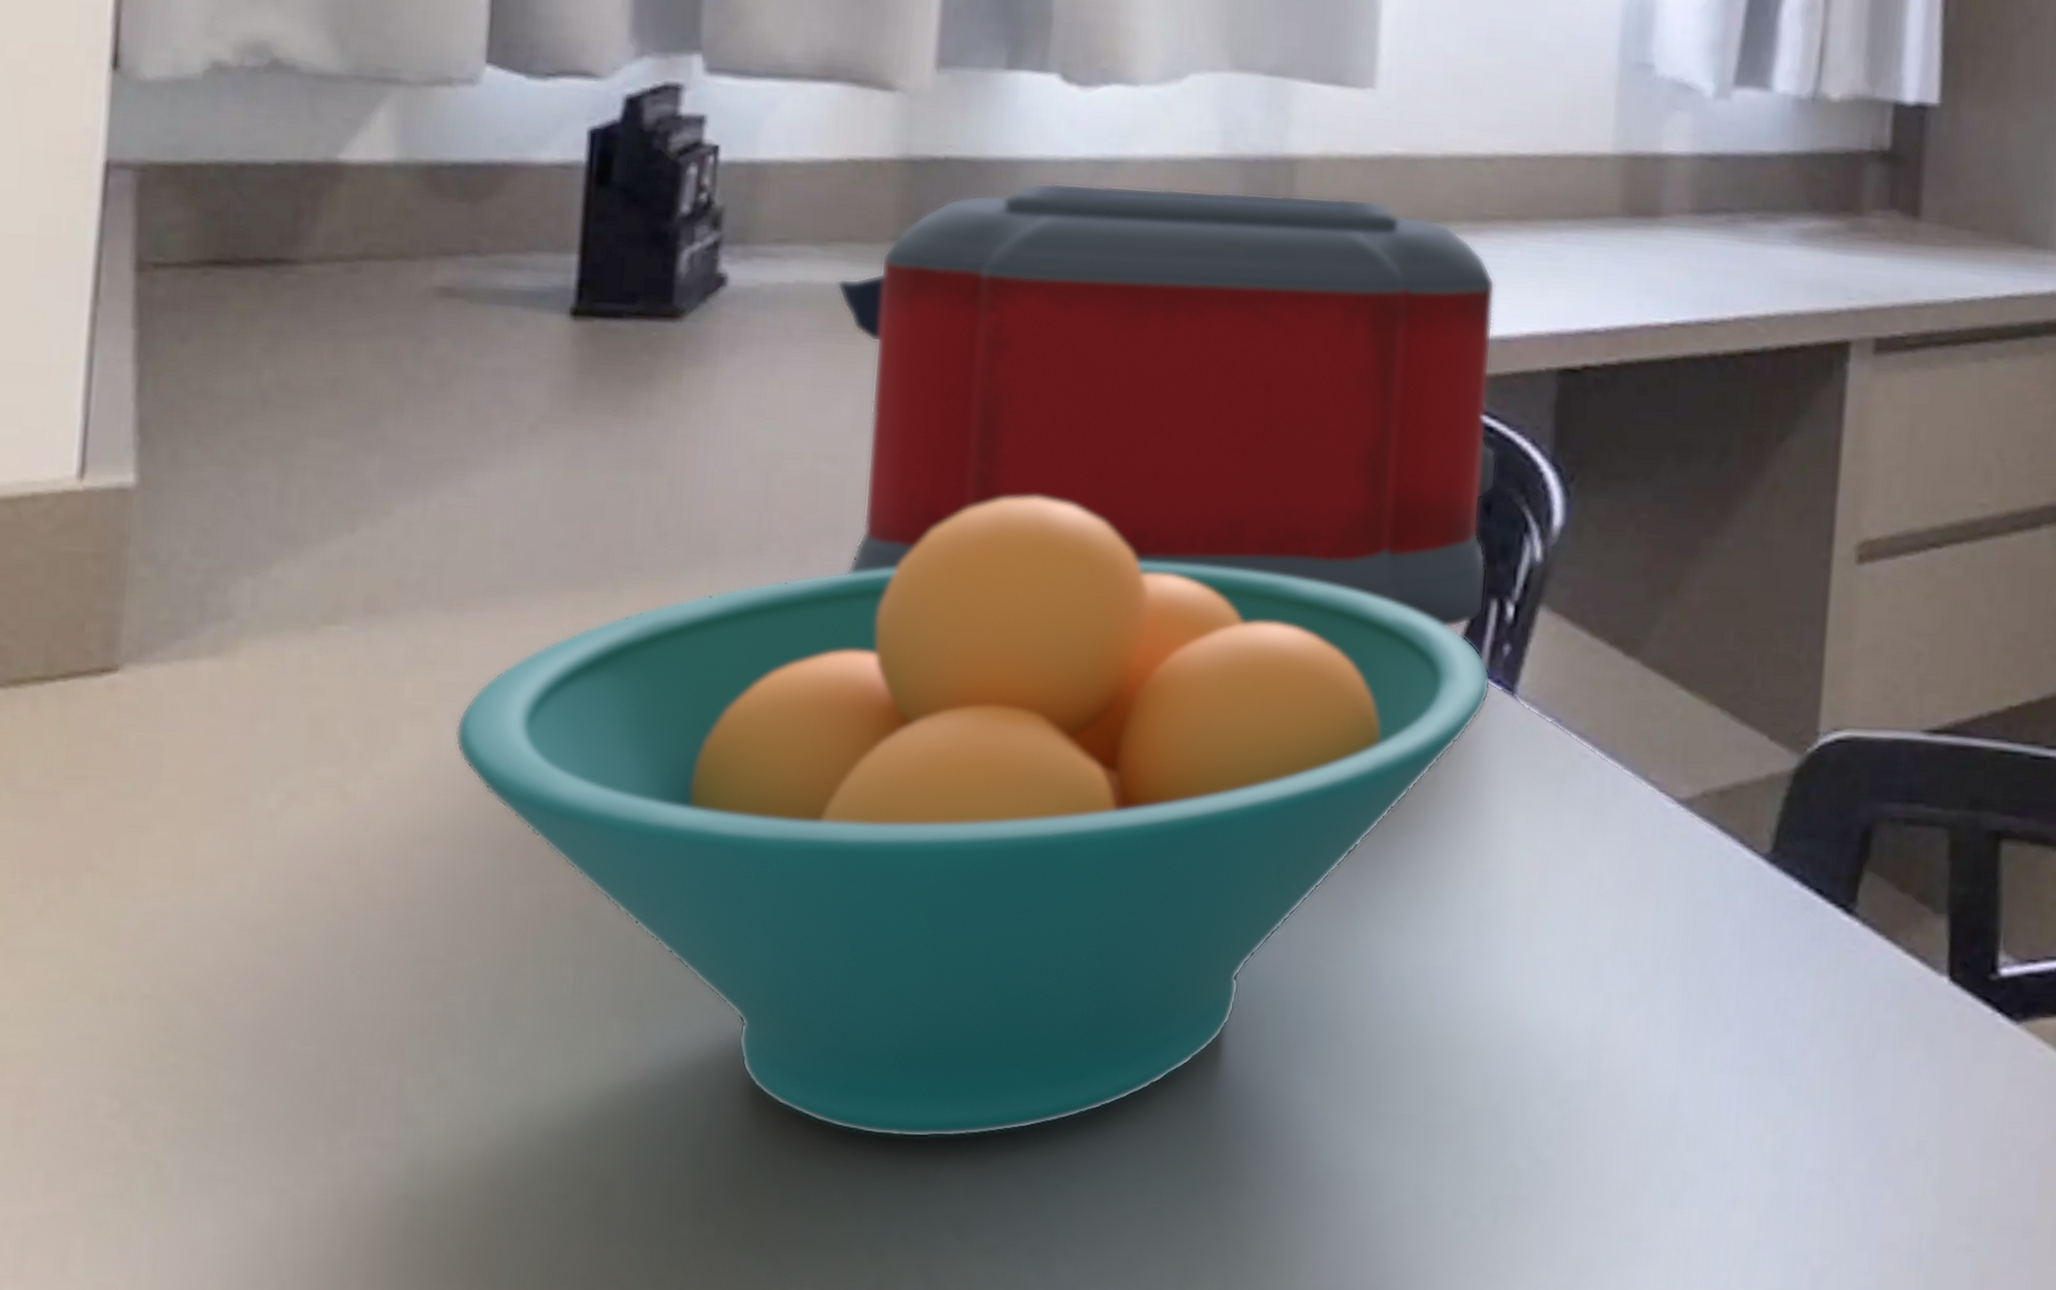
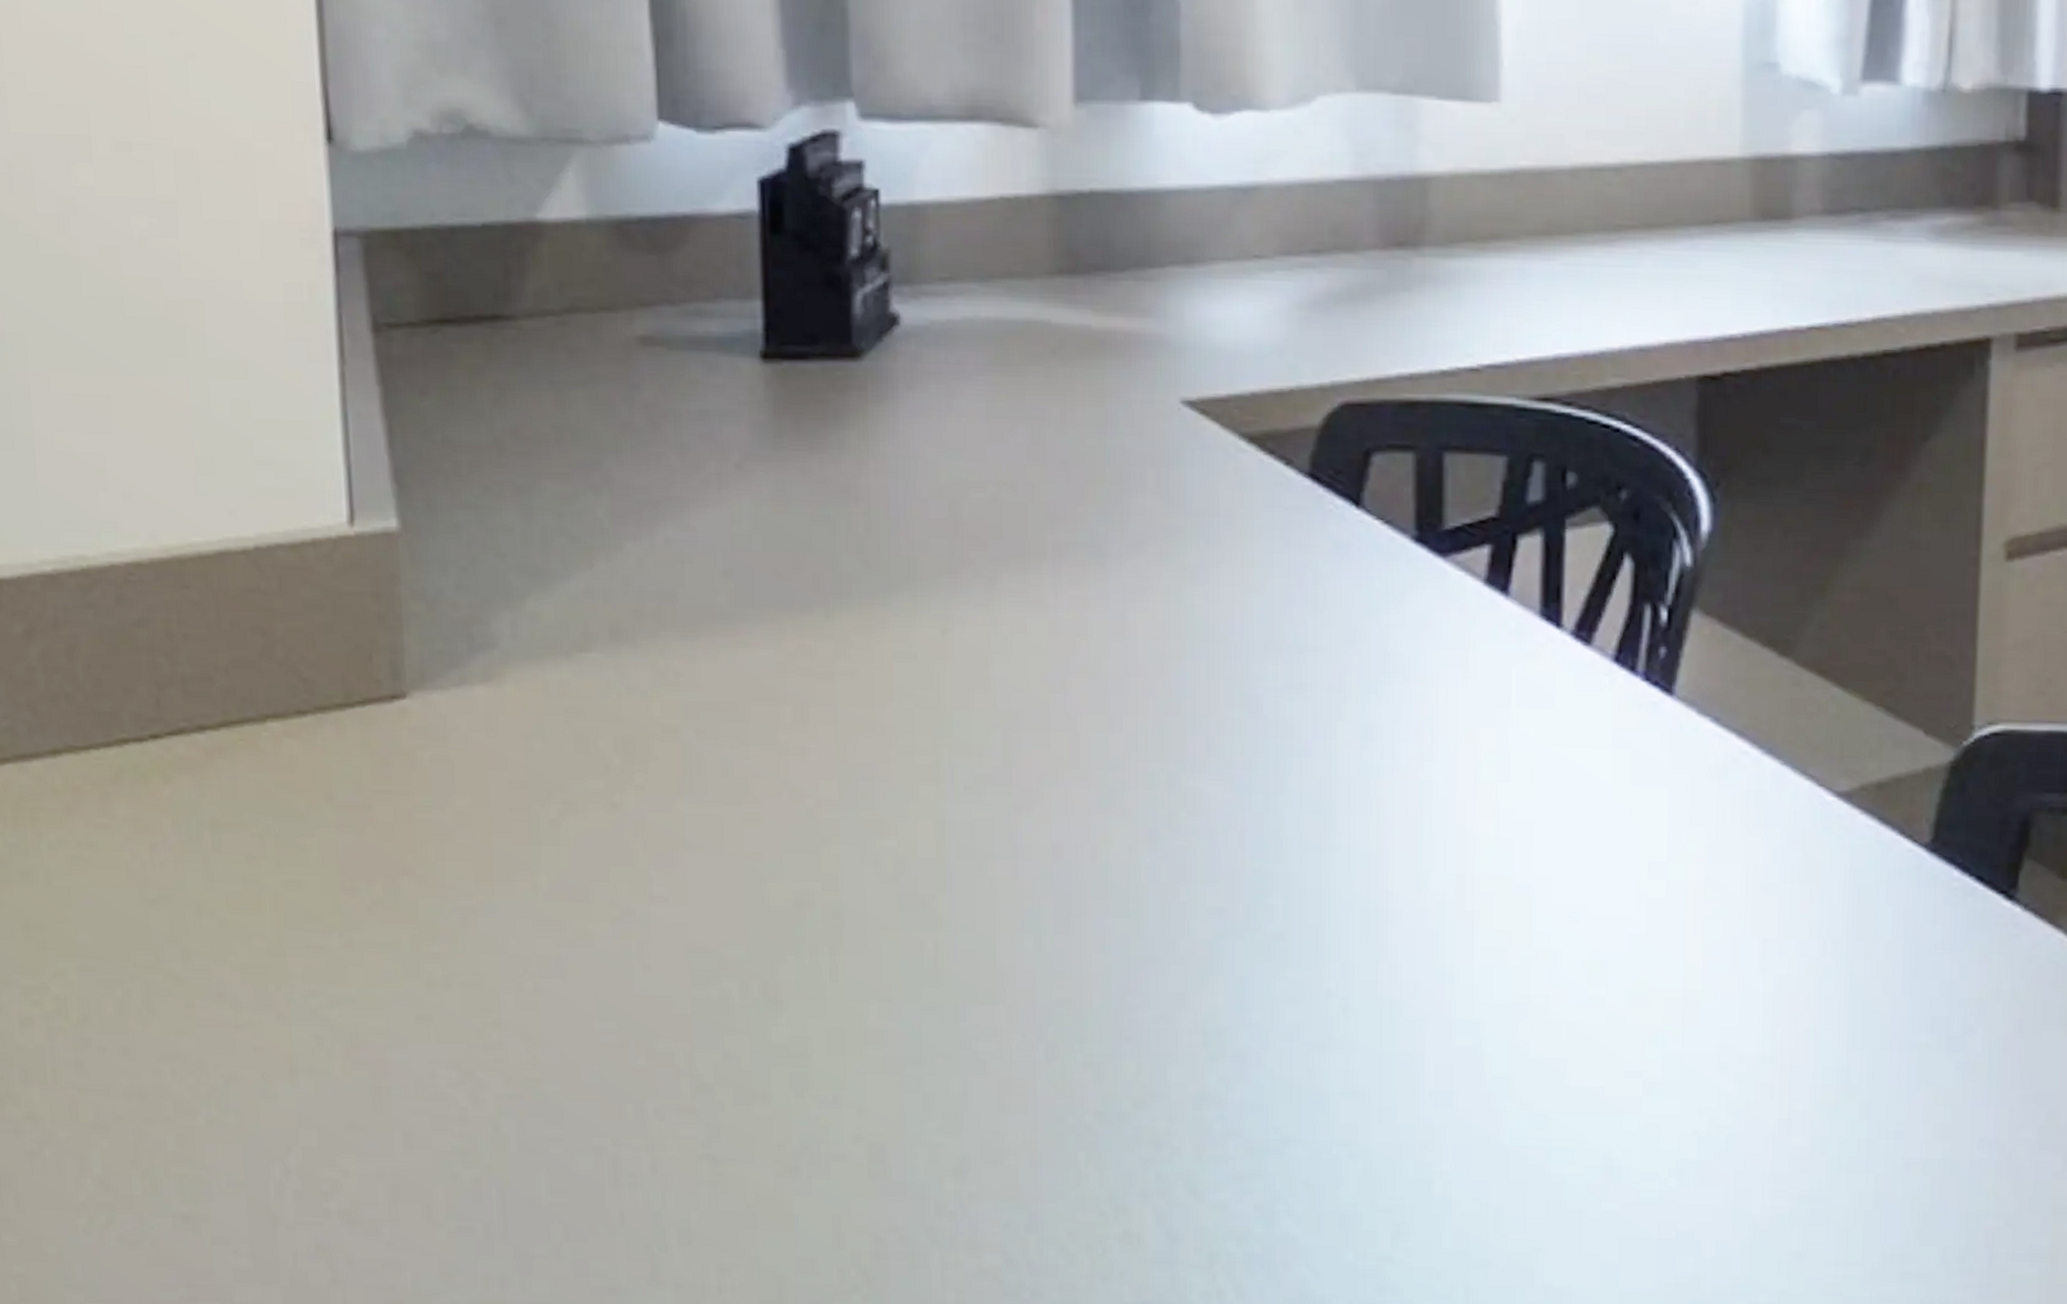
fruit bowl: present [455,497,1491,1138] -> none [702,517,1649,1107]
toaster: present [836,182,1497,627] -> none [1000,211,1643,632]

